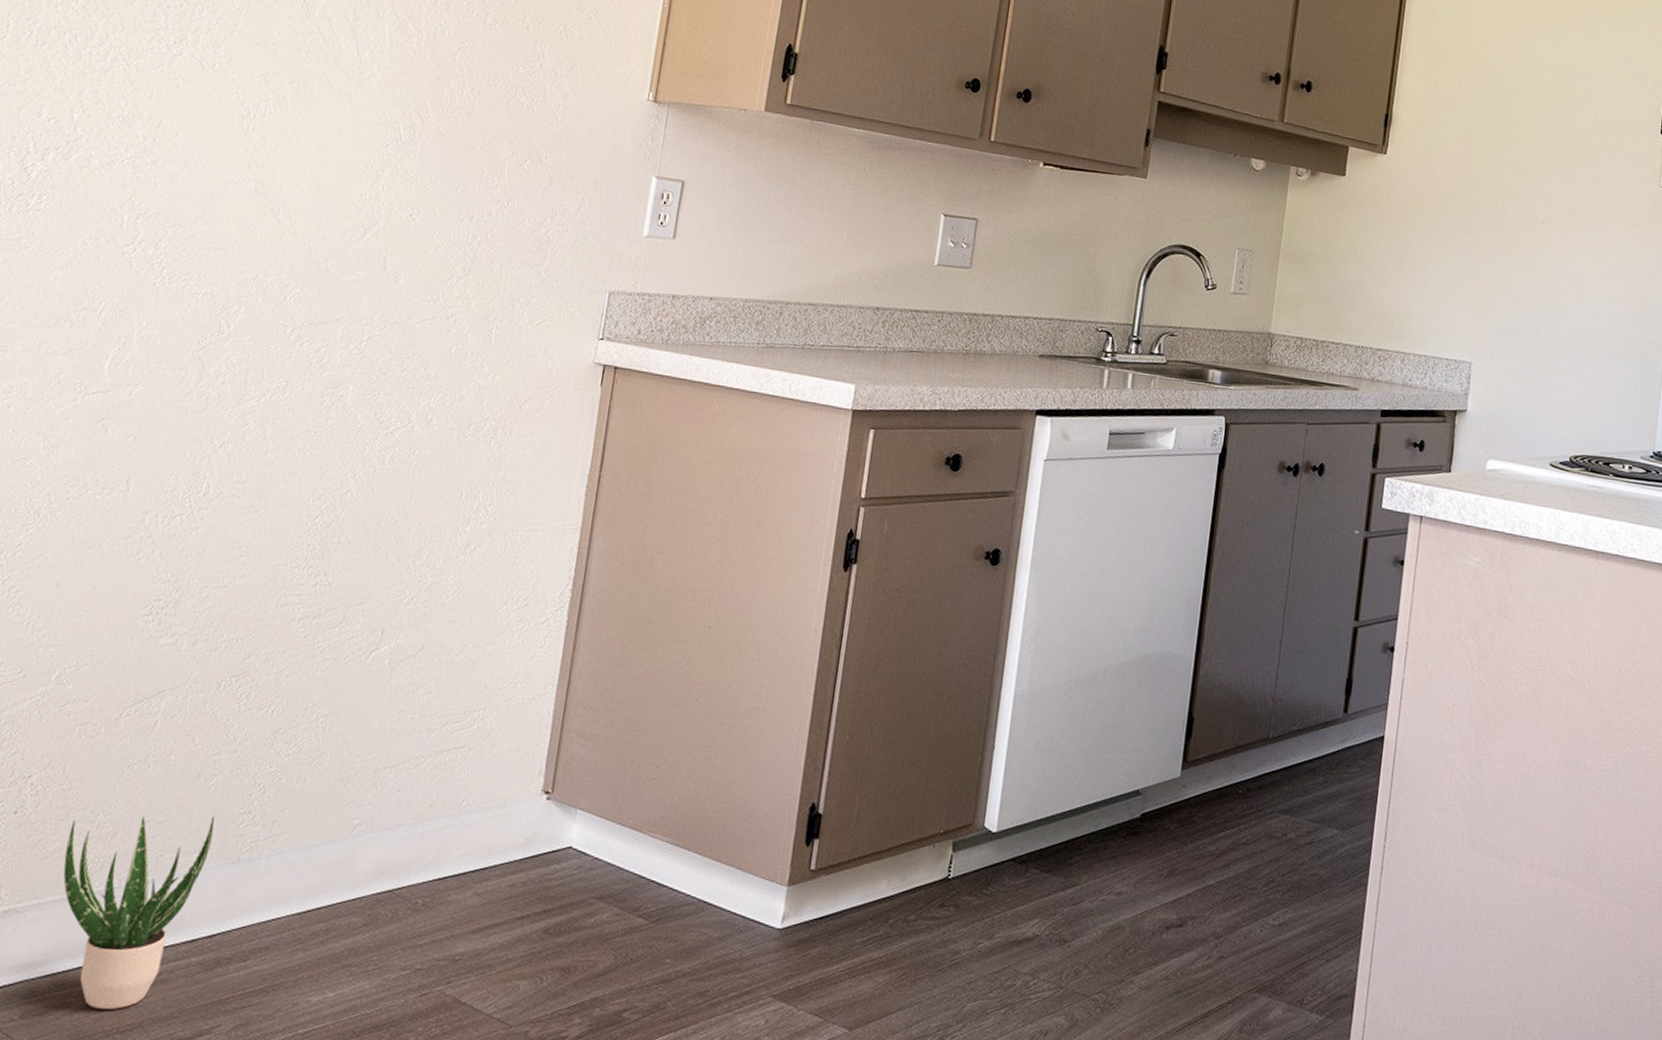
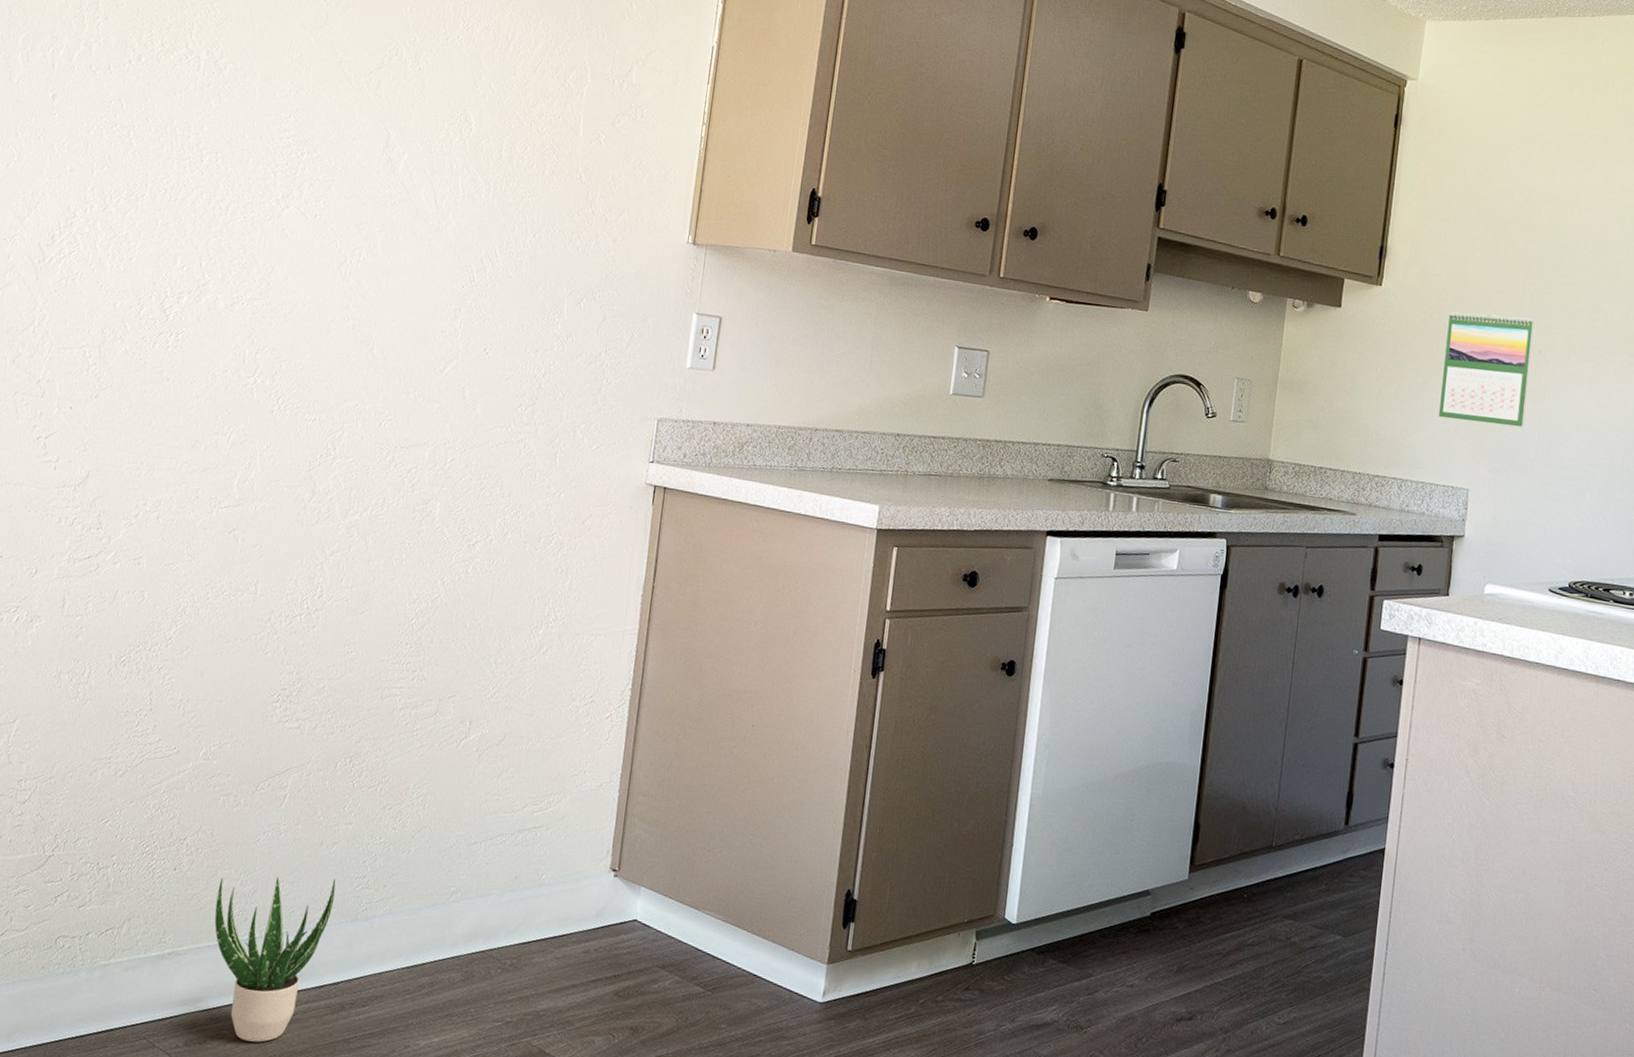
calendar: none [1442,181,1538,299] -> present [1439,312,1535,428]

